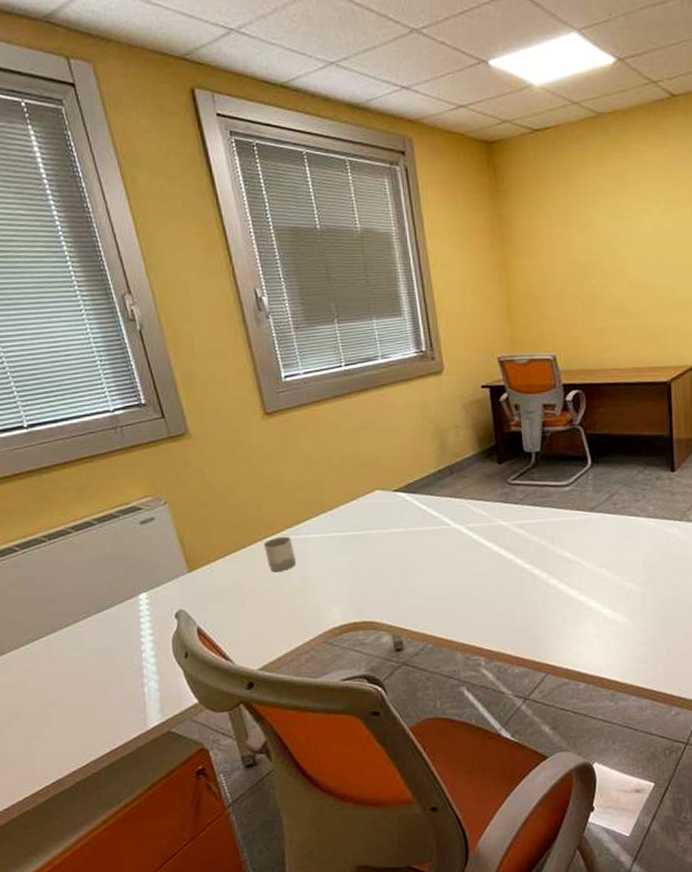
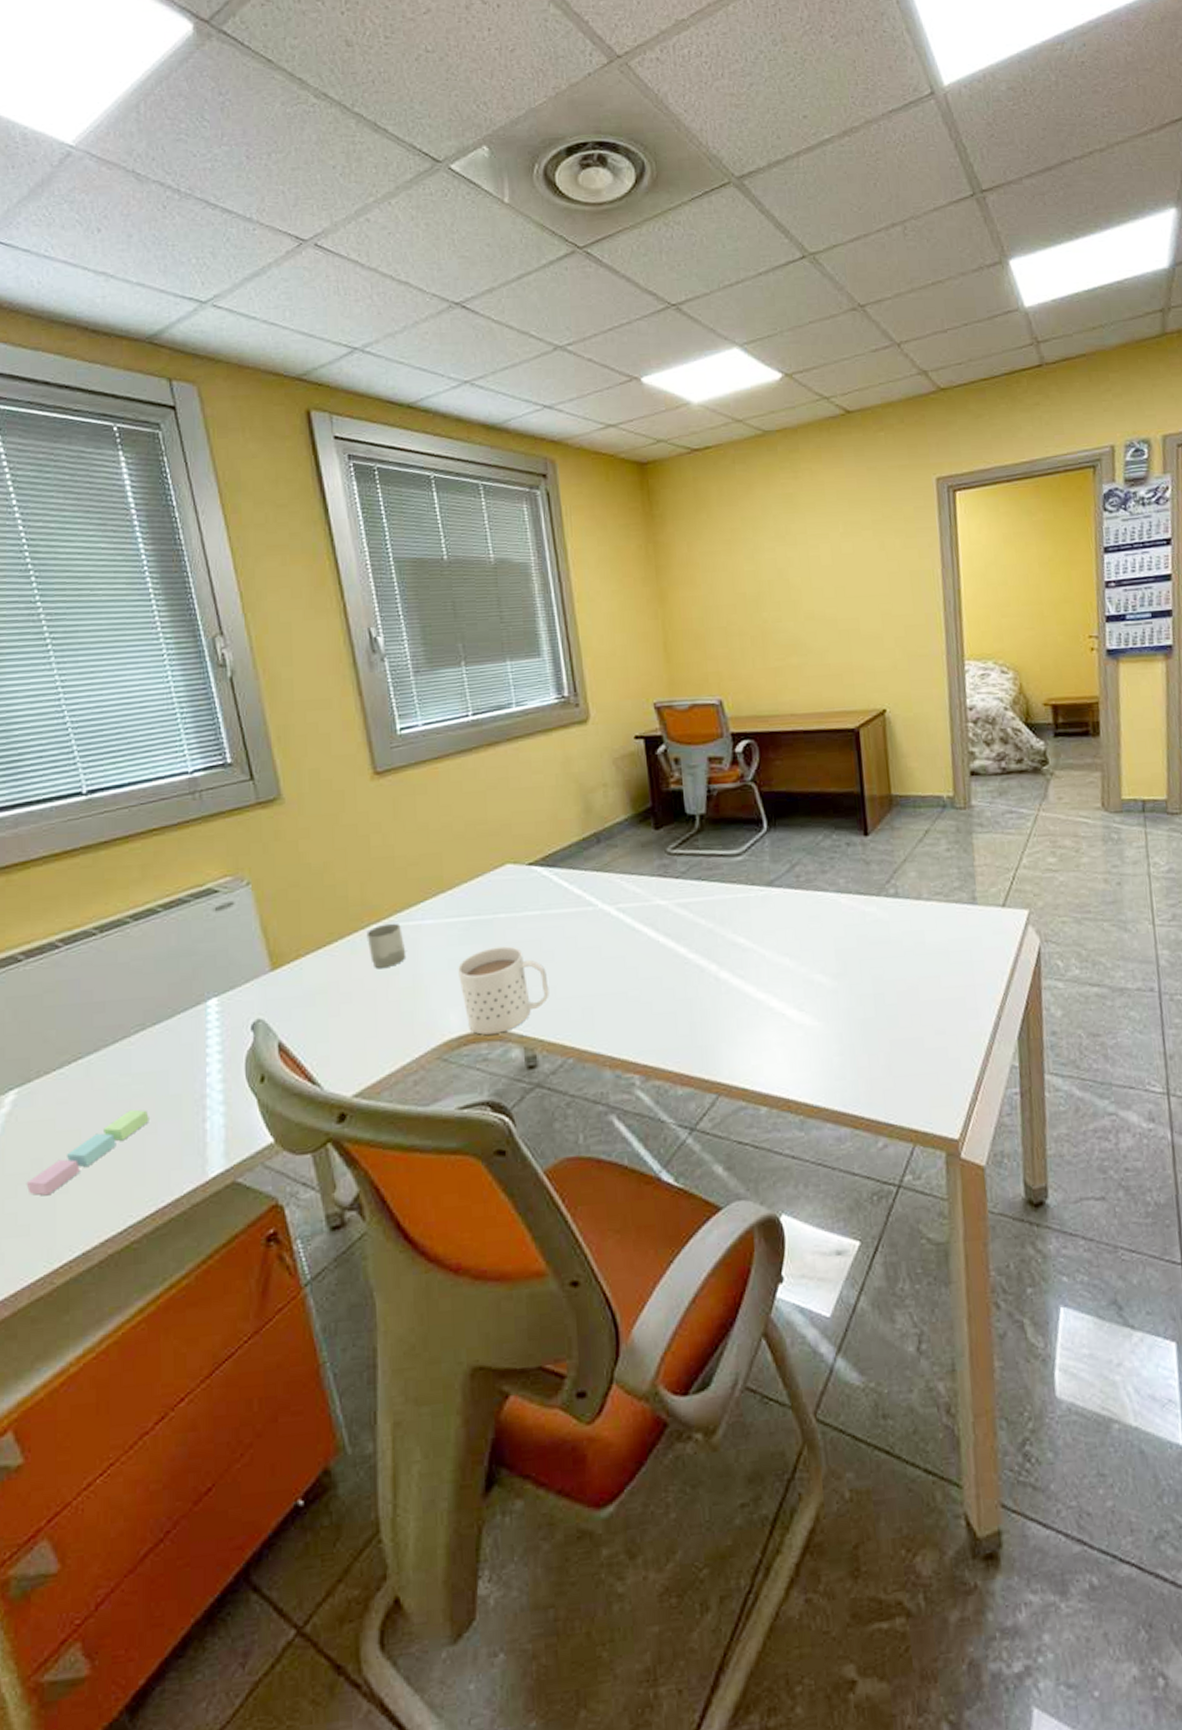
sticky notes: none [8,676,100,739] -> present [26,1109,149,1196]
mug: none [338,556,412,625] -> present [458,946,549,1035]

